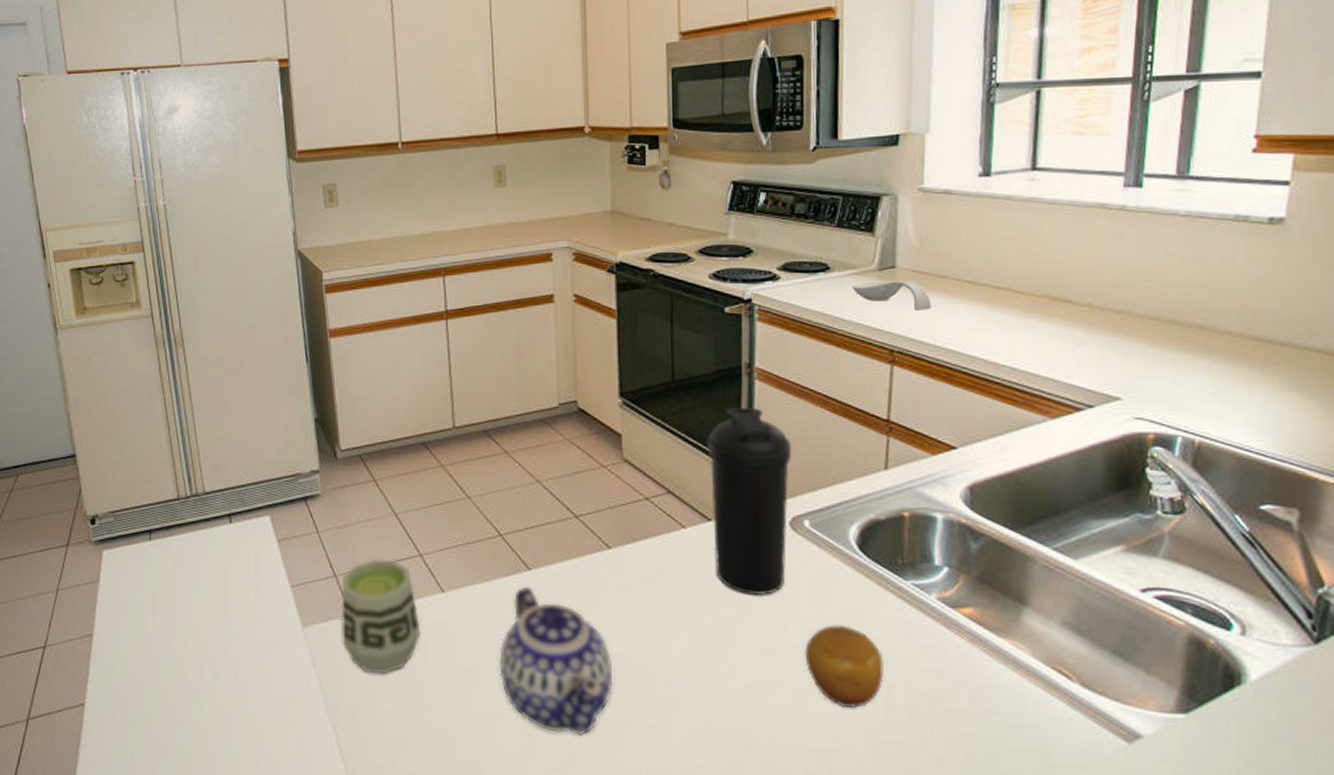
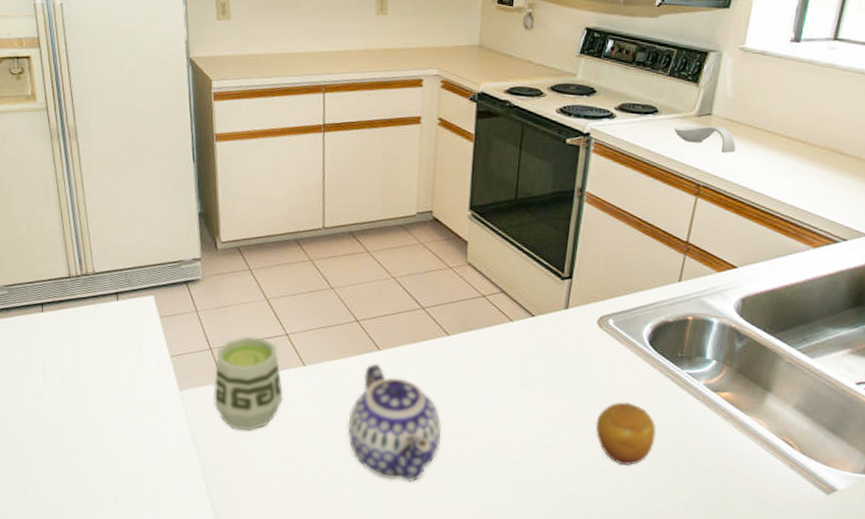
water bottle: present [707,406,792,596] -> none [533,224,607,378]

